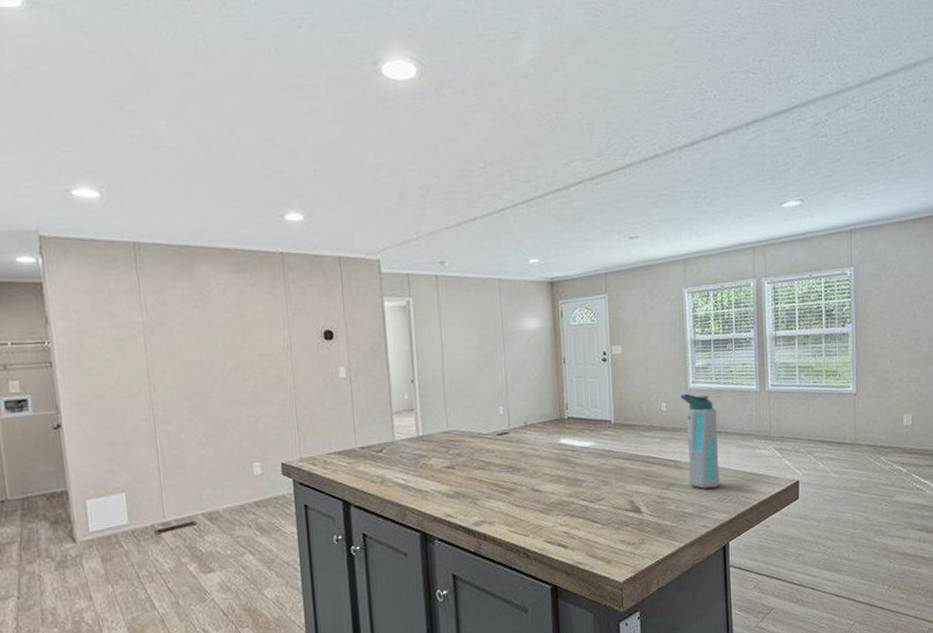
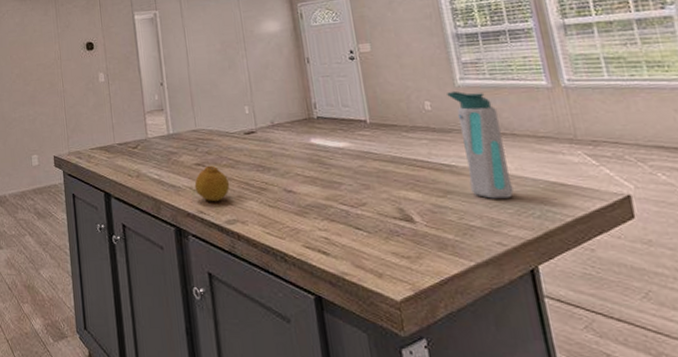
fruit: none [443,468,480,505] -> present [194,165,230,202]

